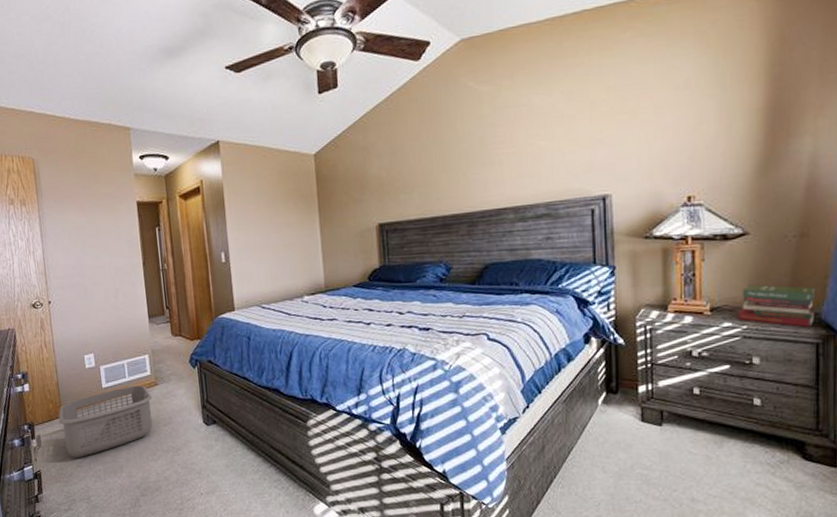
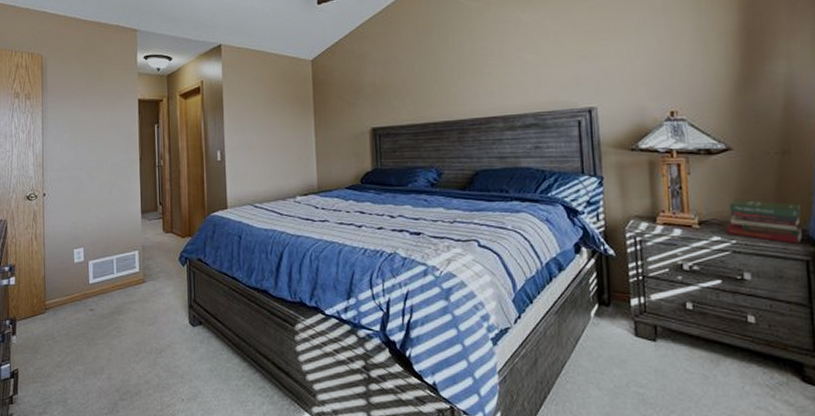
clothes hamper: present [58,385,153,457] -> none [42,282,139,356]

